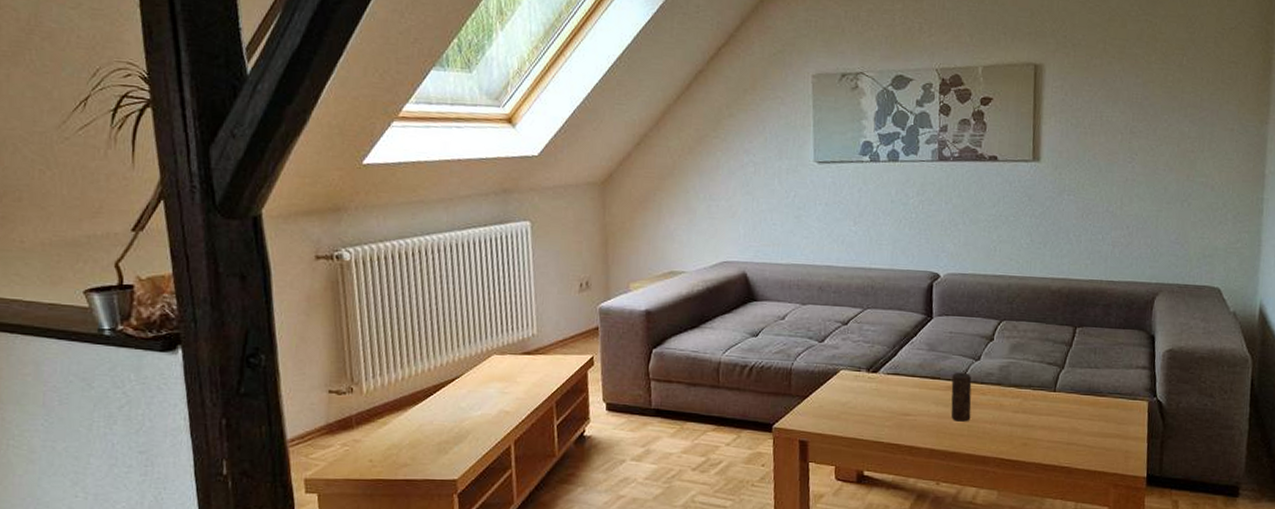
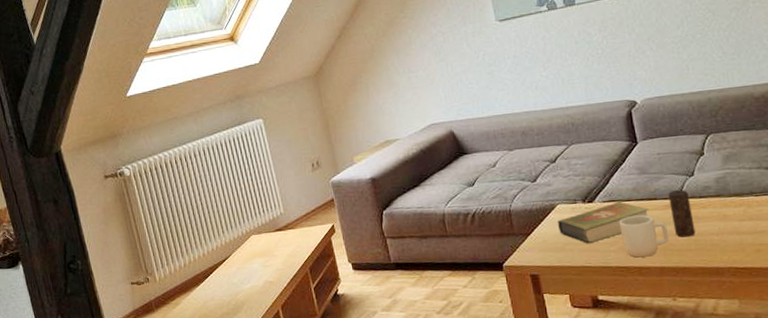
book: none [837,375,931,415] -> present [558,201,649,243]
mug: none [898,392,945,437] -> present [619,214,670,258]

